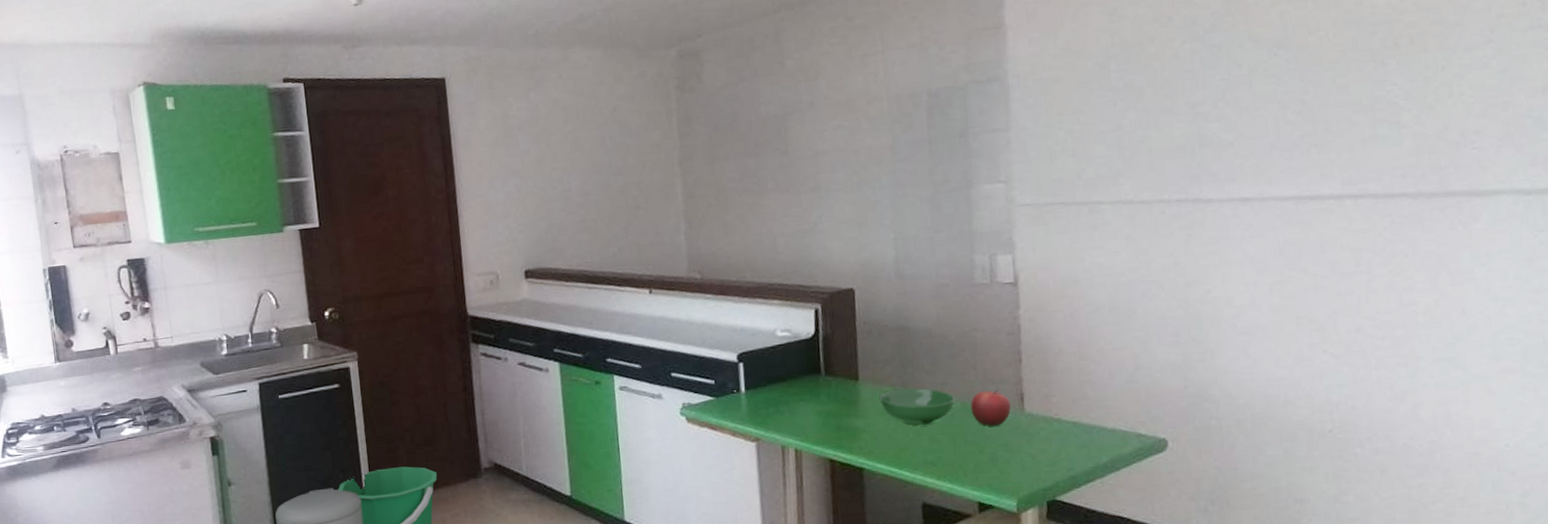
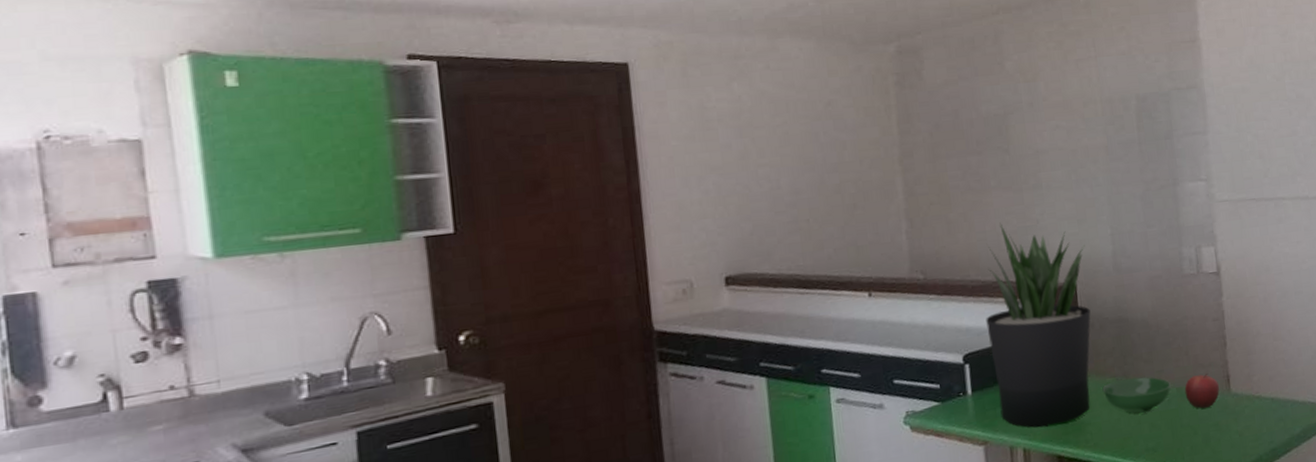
planter: none [760,225,869,429] -> present [986,222,1091,427]

